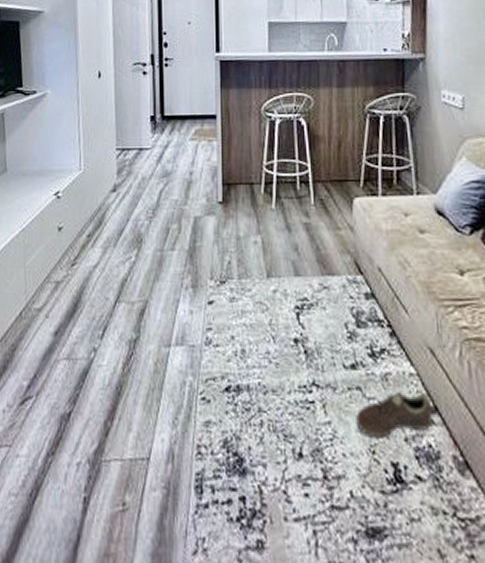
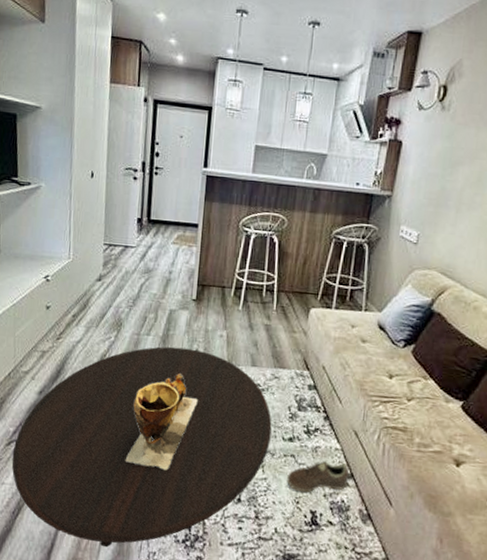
table: none [27,261,329,536] -> present [12,346,272,548]
clay pot: none [158,294,237,422] -> present [125,373,198,470]

